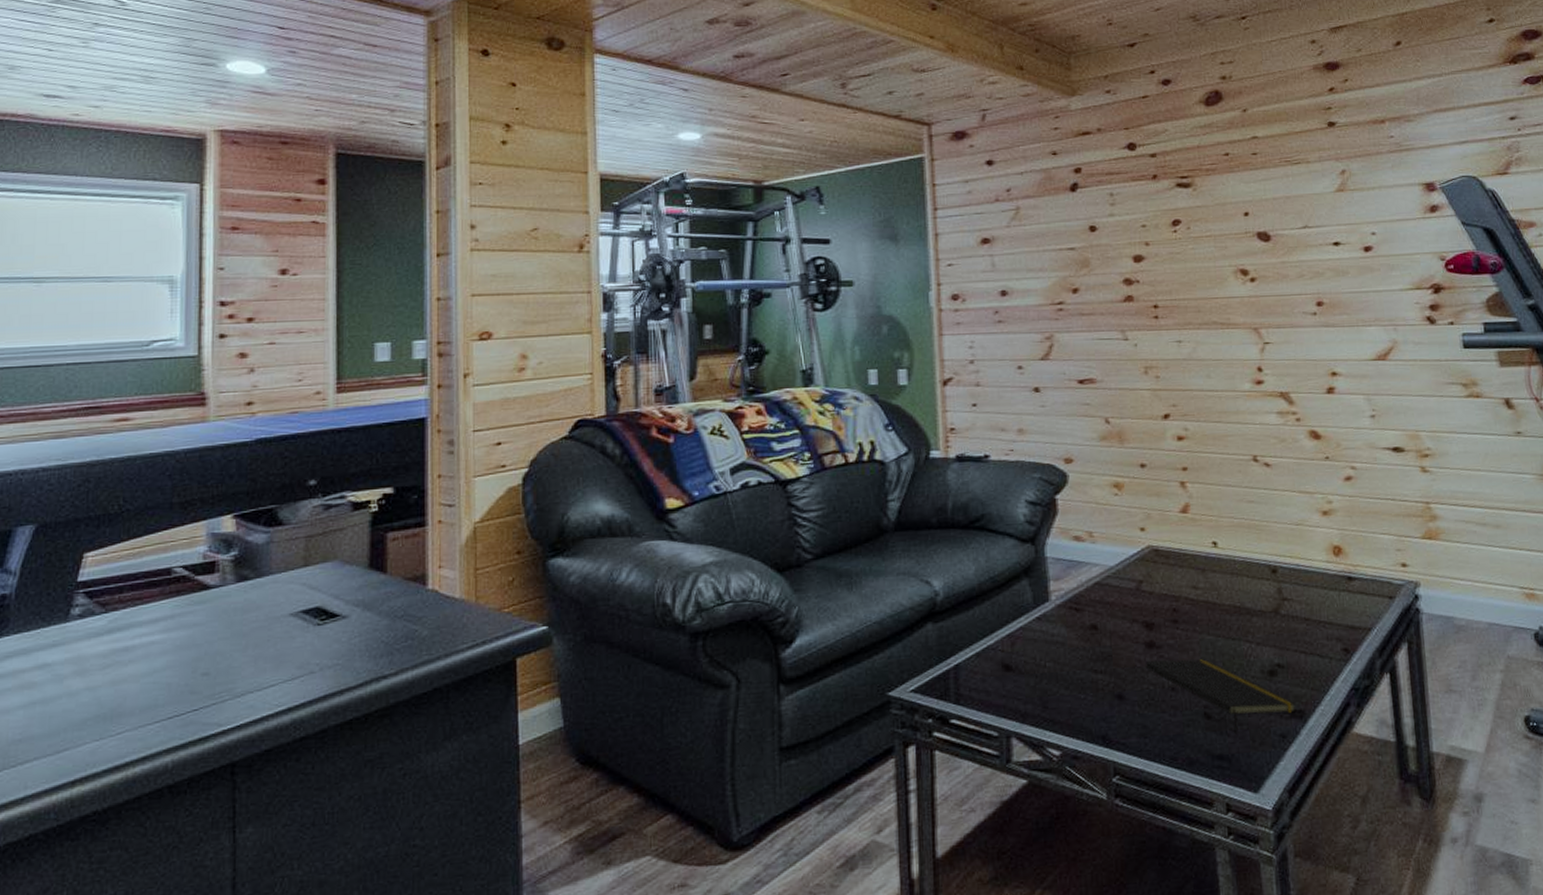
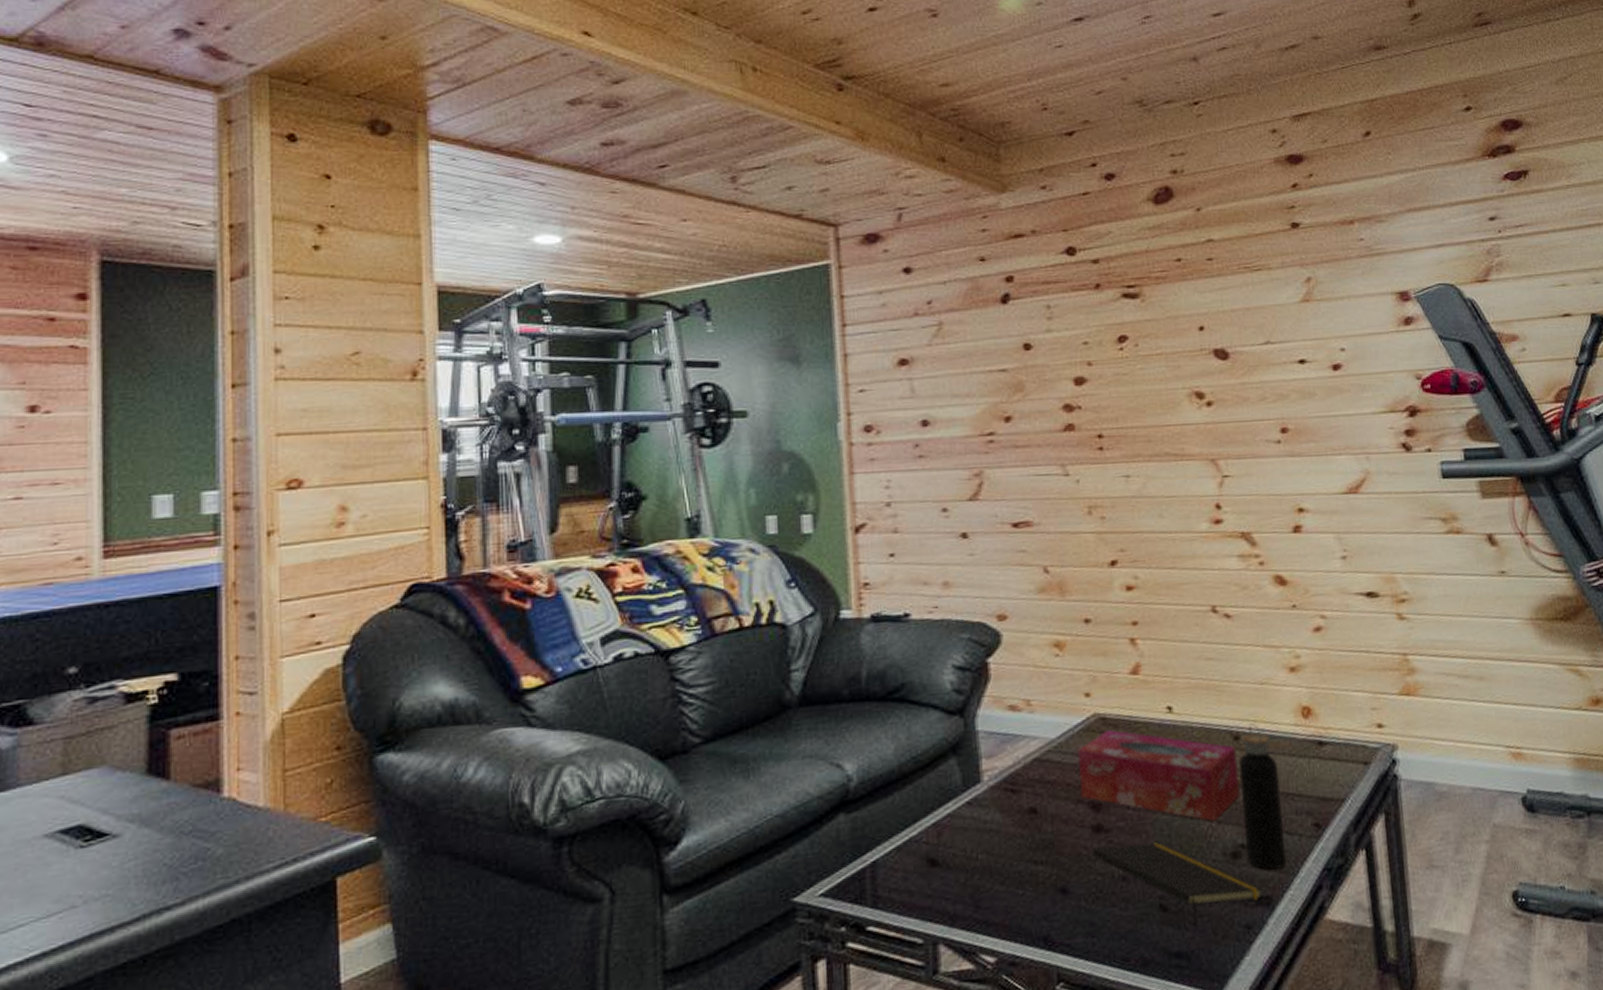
tissue box: none [1133,560,1276,643] -> present [1077,730,1240,822]
water bottle: none [1276,559,1317,687] -> present [1238,723,1286,870]

